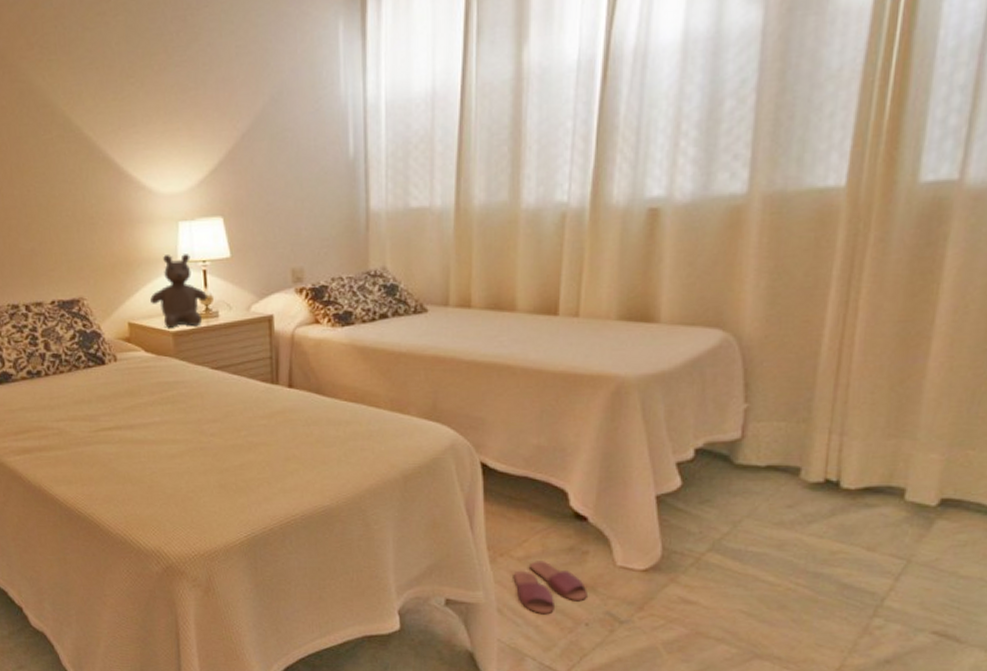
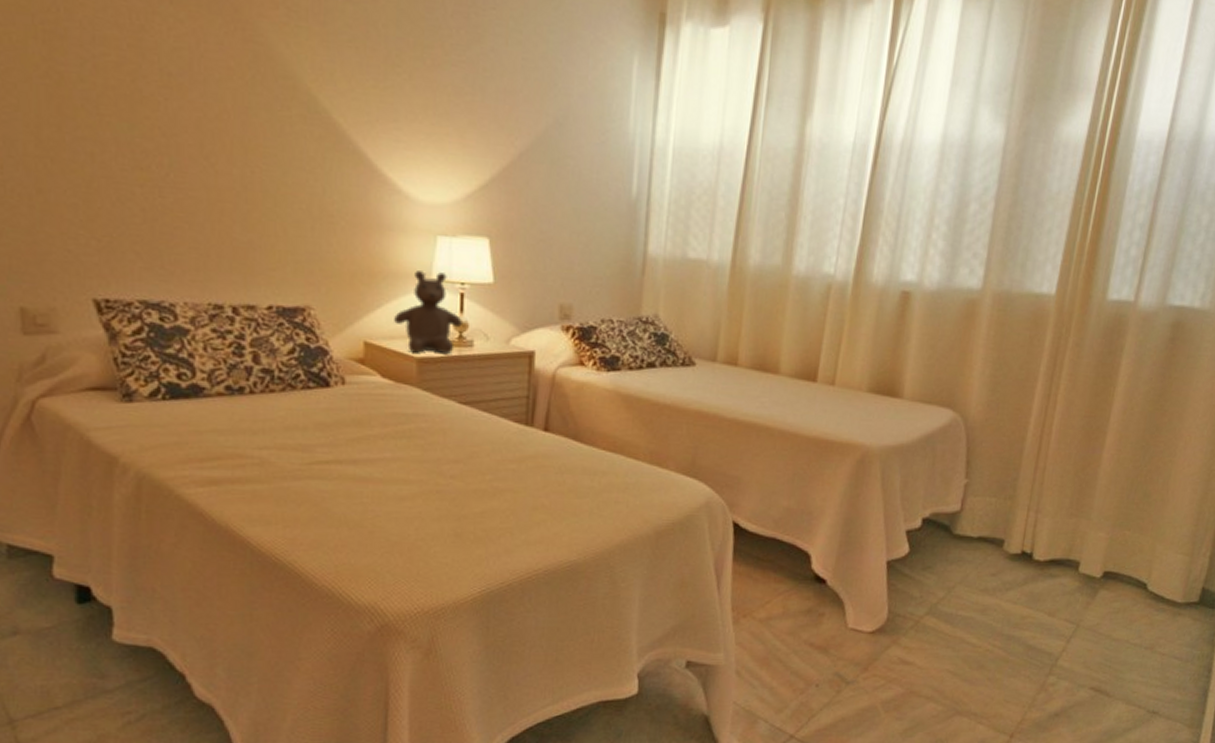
slippers: present [513,561,587,615] -> none [753,622,820,676]

